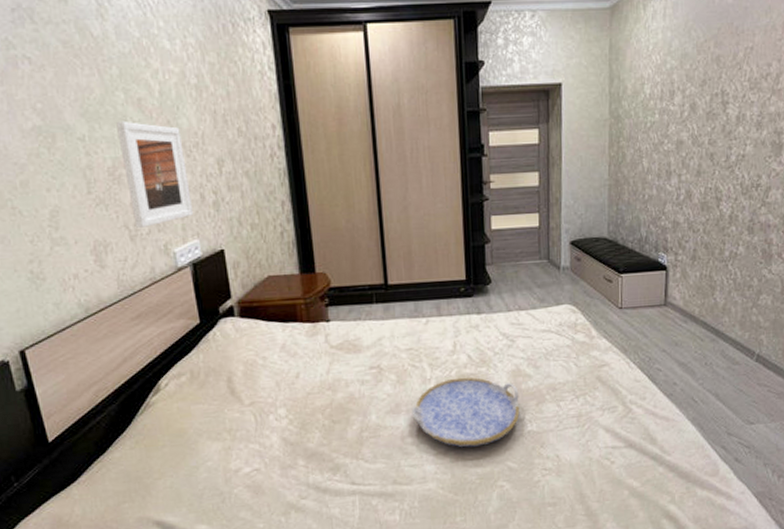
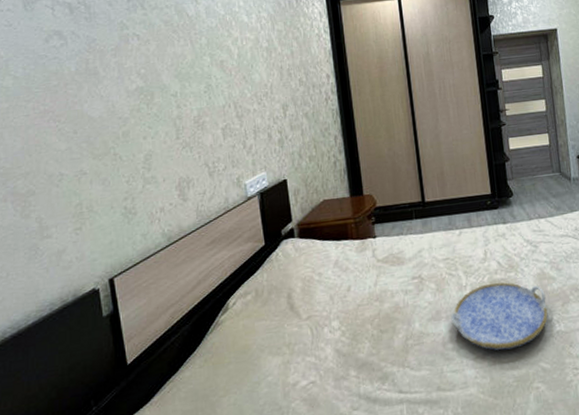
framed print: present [116,120,194,228] -> none [203,79,262,165]

